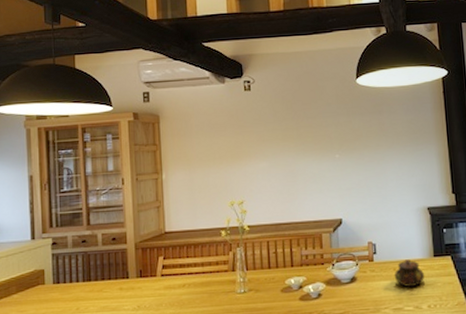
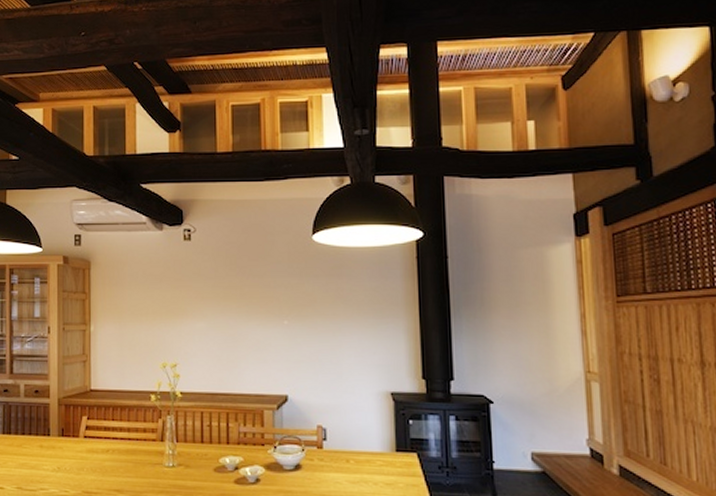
teapot: present [394,259,424,287] -> none [346,451,383,484]

